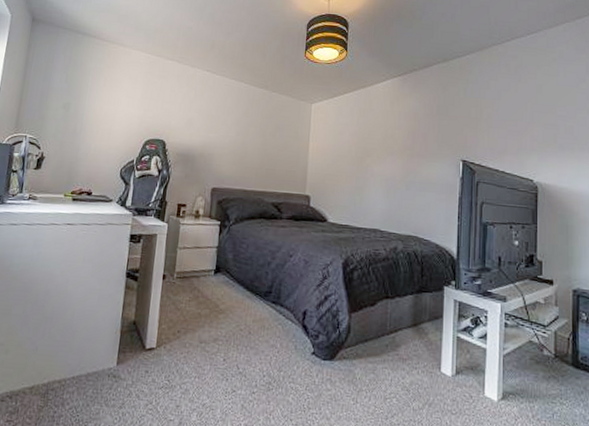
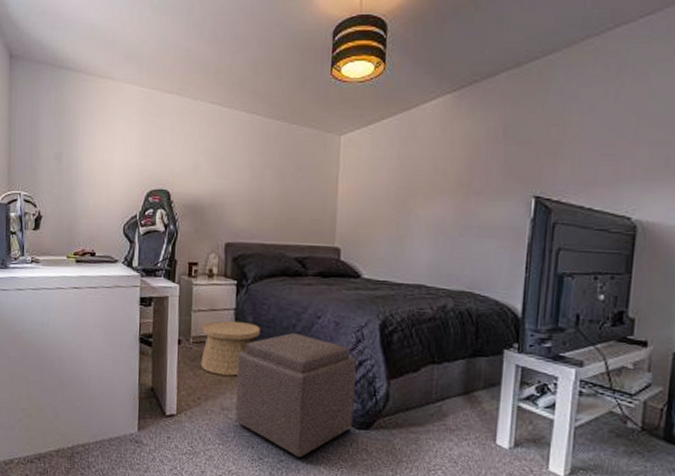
basket: none [182,257,239,310] -> present [200,320,260,376]
ottoman: none [212,270,323,390] -> present [235,333,356,458]

